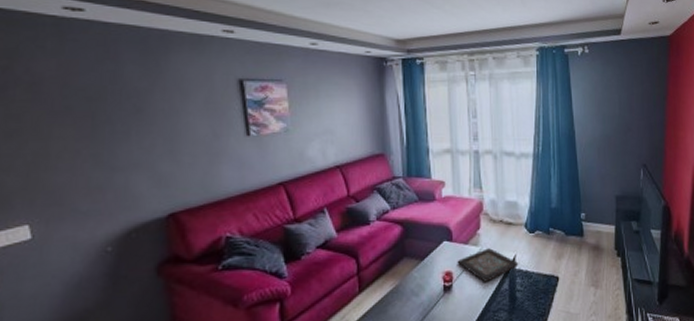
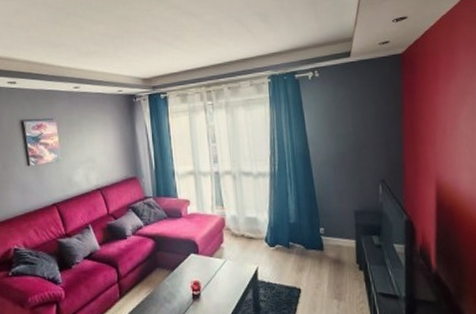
decorative tray: present [457,248,519,282] -> none [203,261,261,292]

